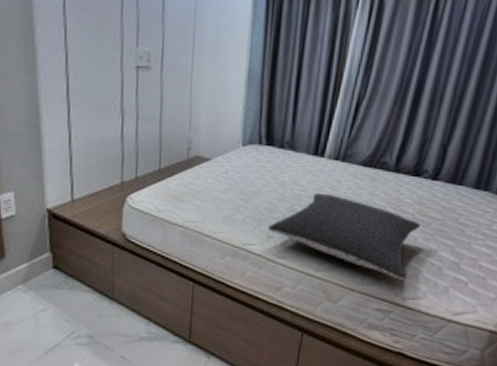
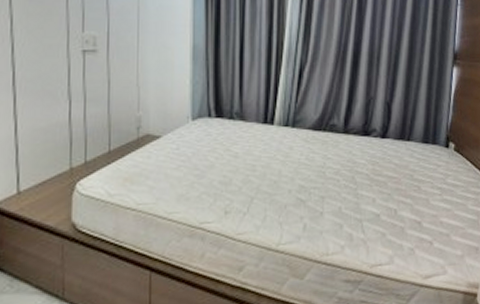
pillow: present [267,192,420,280] -> none [223,161,376,246]

